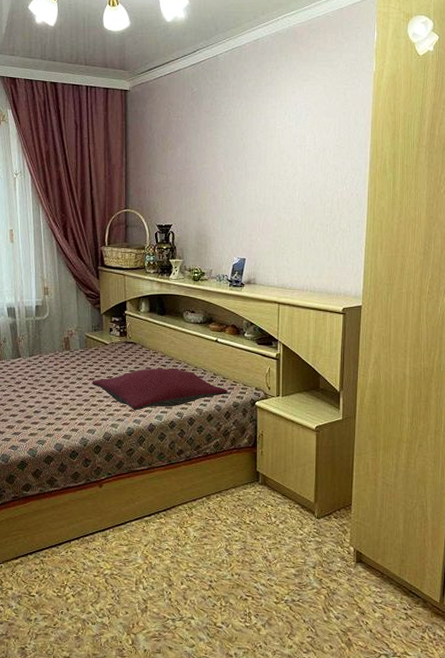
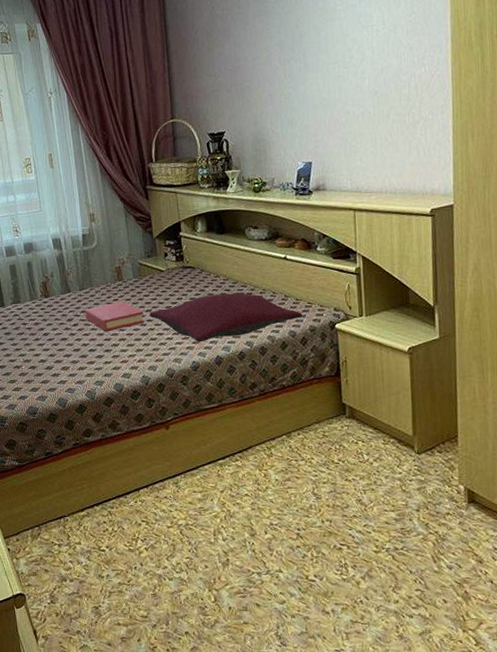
hardback book: none [33,369,88,395] -> present [85,301,145,331]

